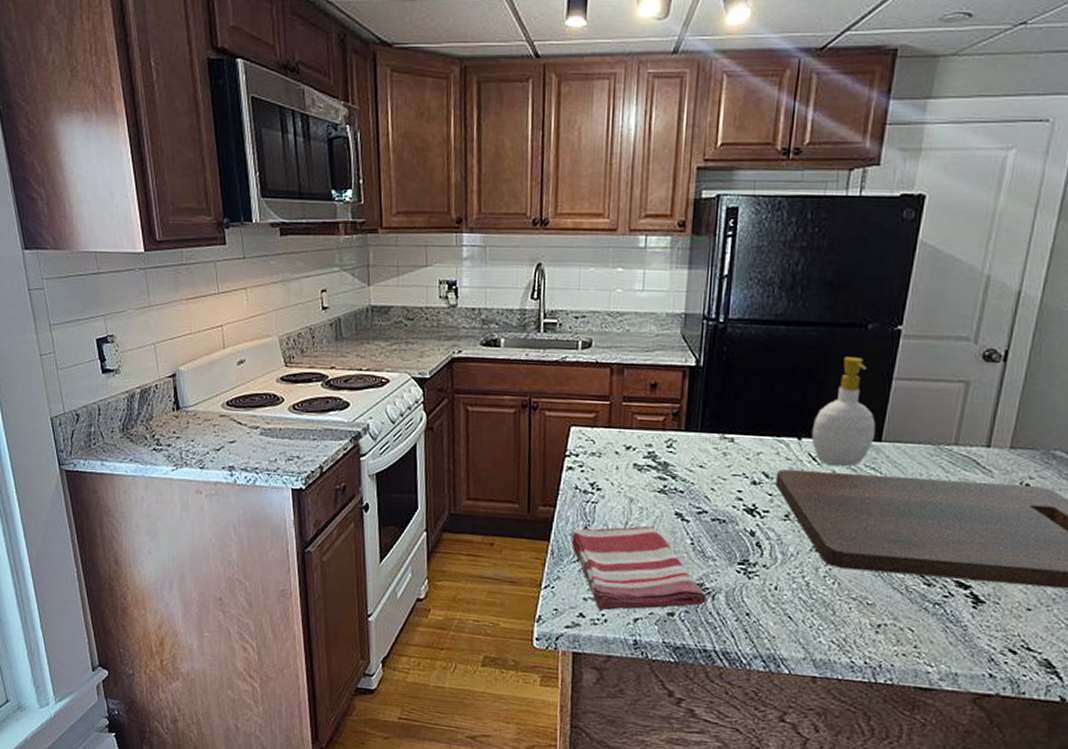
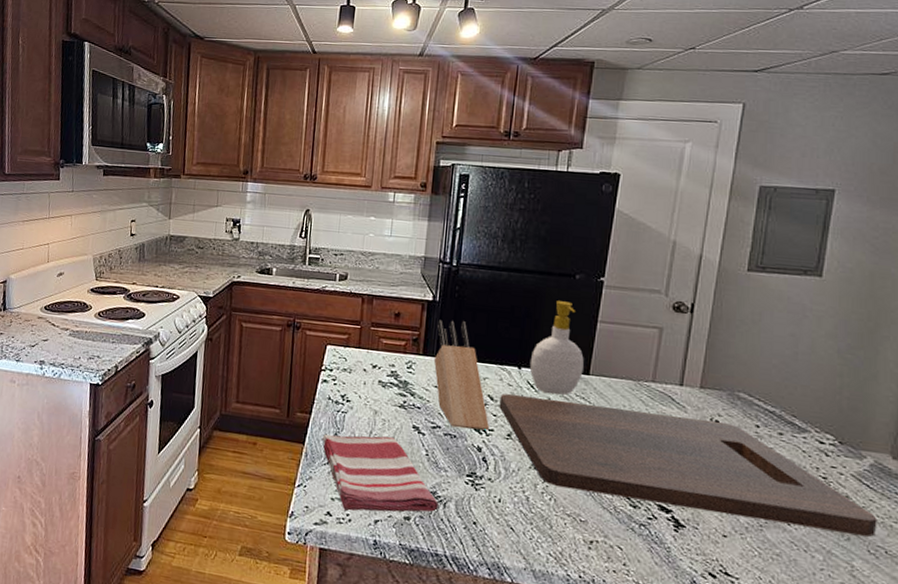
knife block: none [698,388,764,512] -> present [433,320,489,431]

